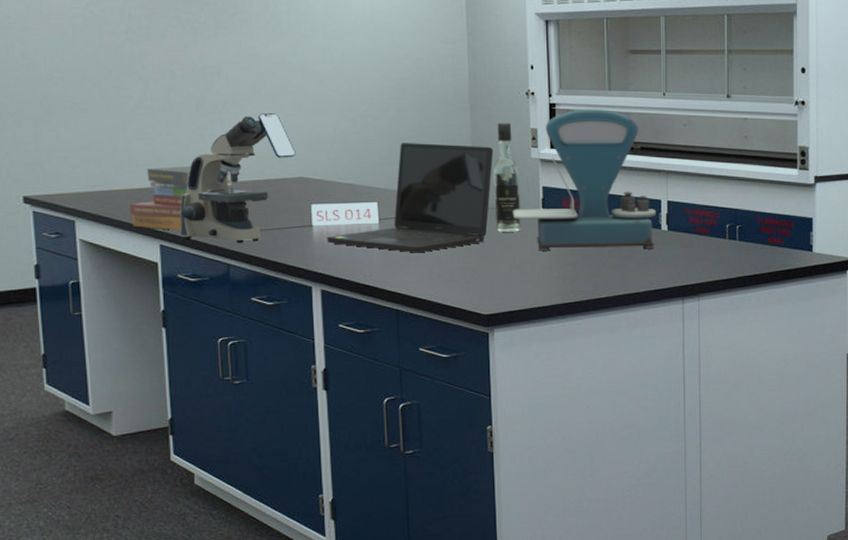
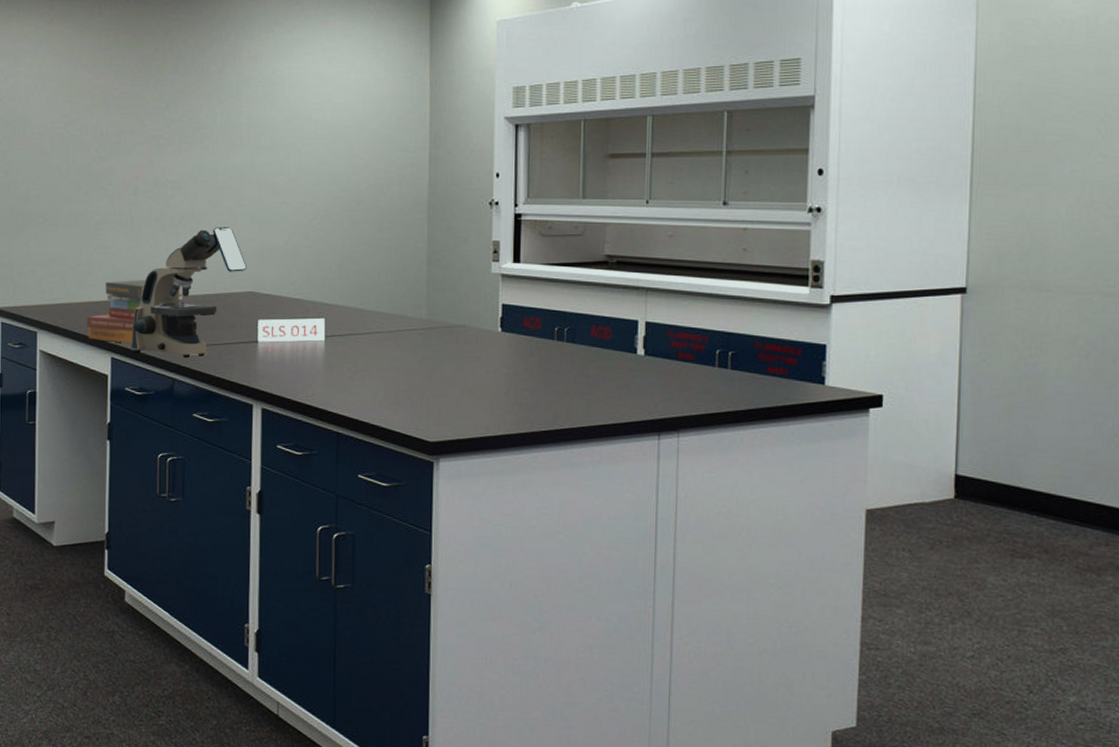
laptop: present [327,143,494,253] -> none [271,256,451,373]
bottle: present [493,123,521,232] -> none [447,235,477,353]
scale: present [513,109,656,251] -> none [468,219,631,376]

